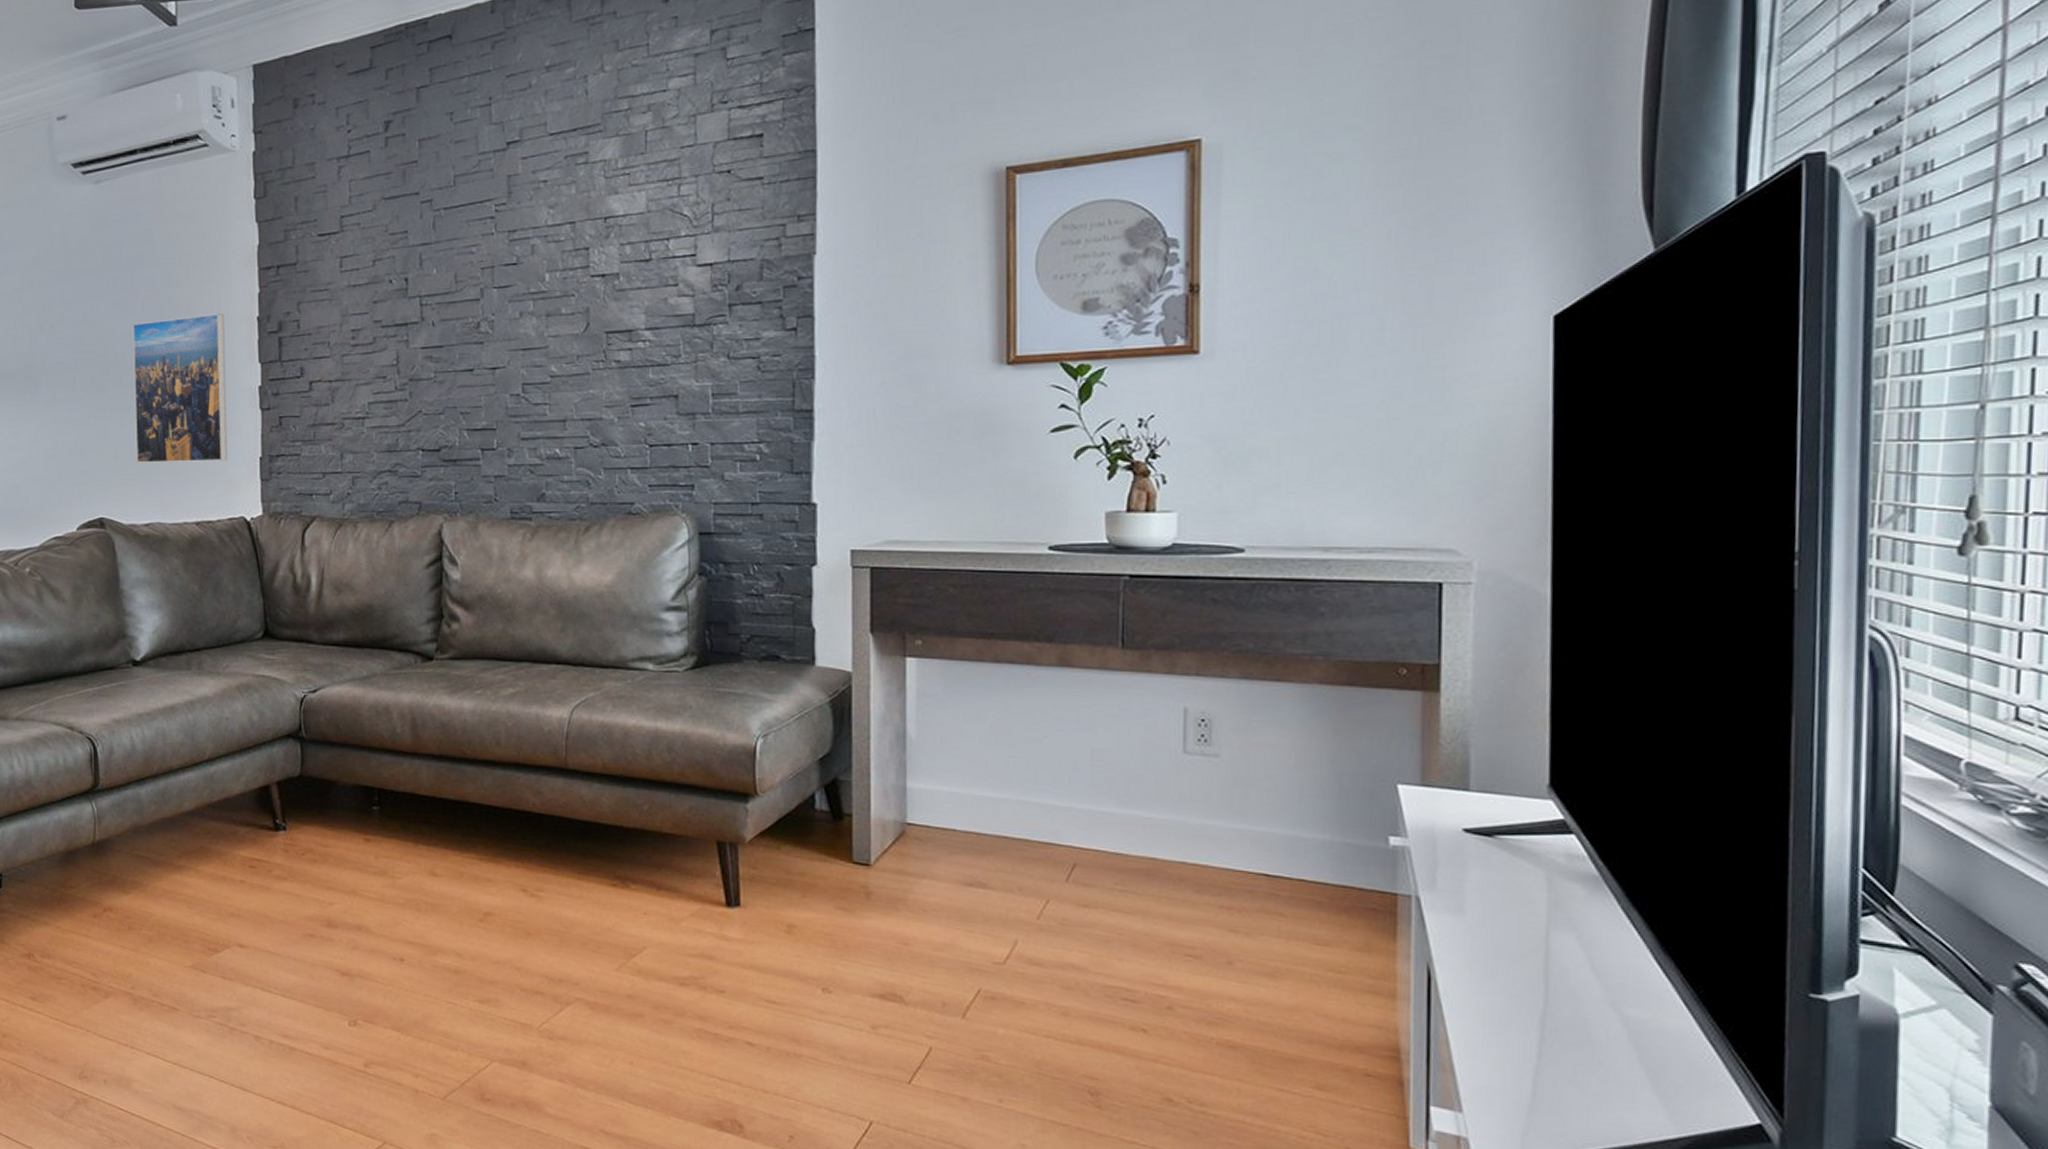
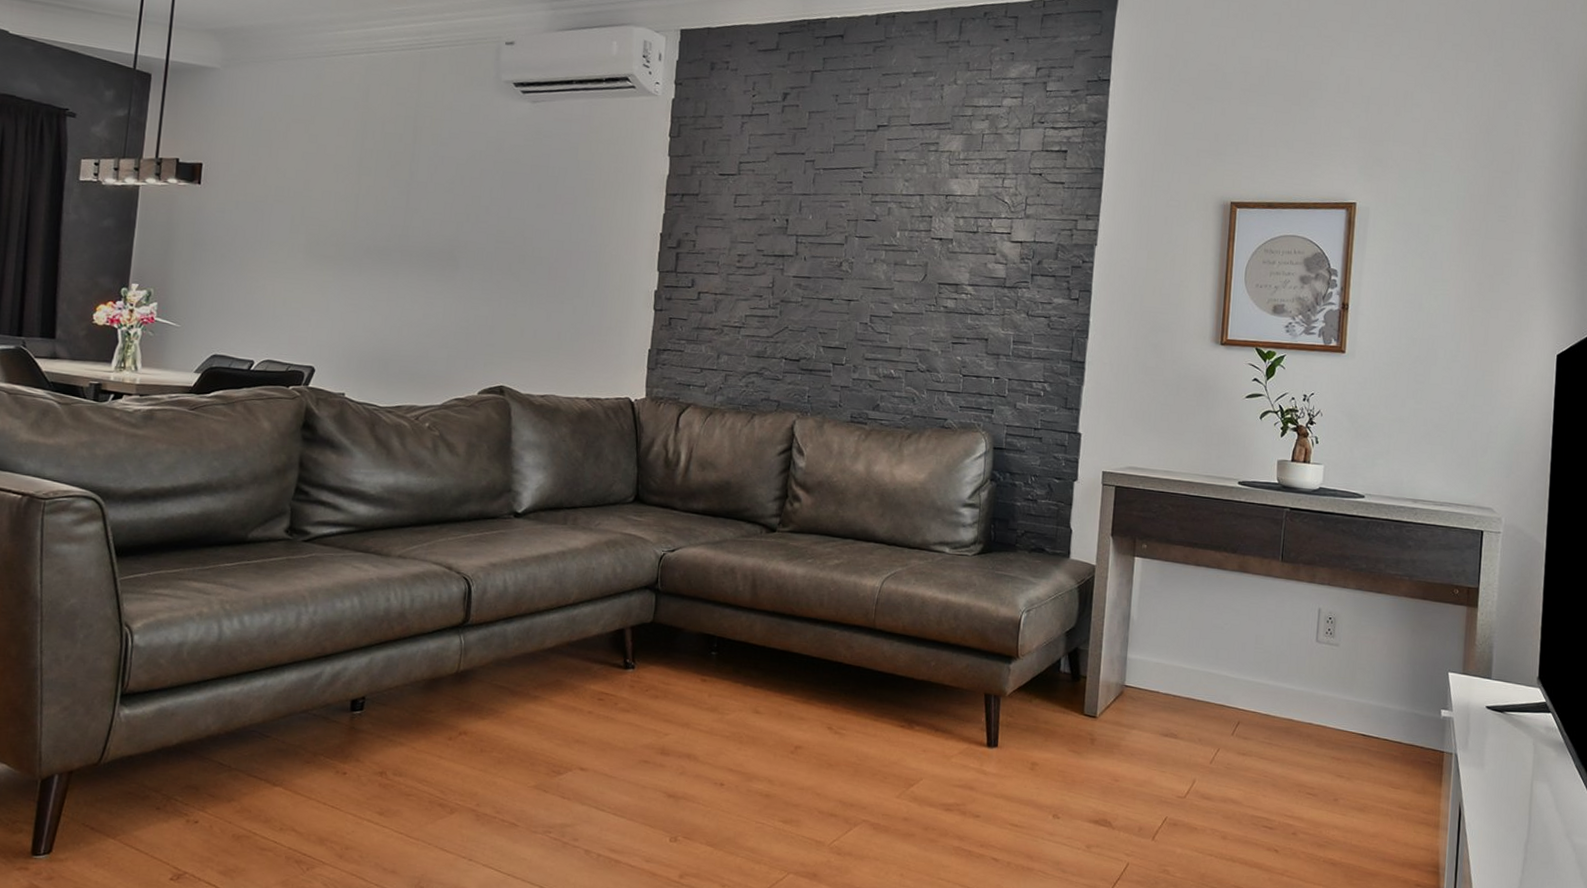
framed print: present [132,313,228,463] -> none [539,223,632,349]

